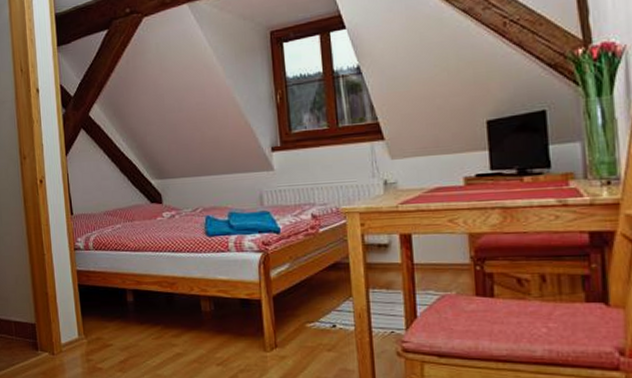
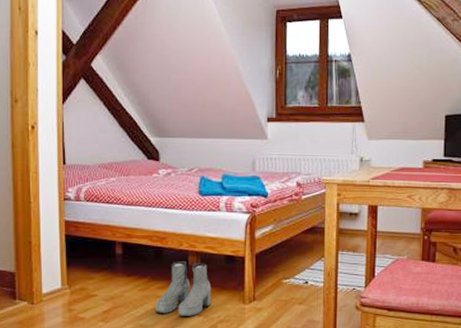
boots: none [171,307,230,367] -> present [156,261,212,317]

